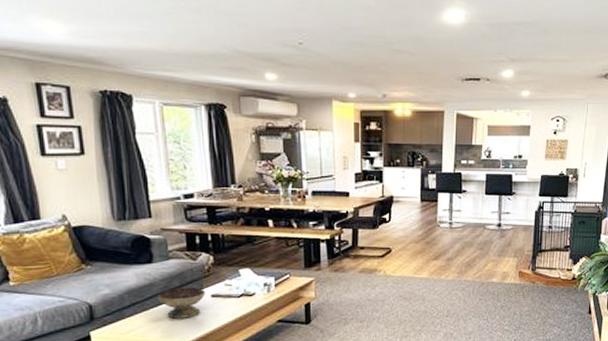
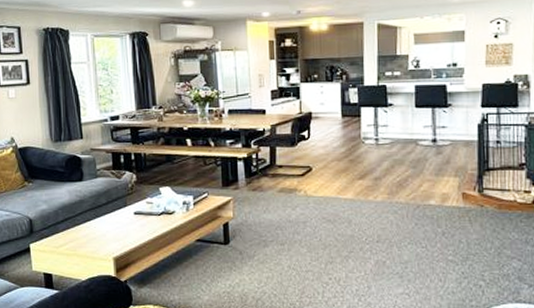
decorative bowl: present [157,287,206,319] -> none [86,204,130,235]

